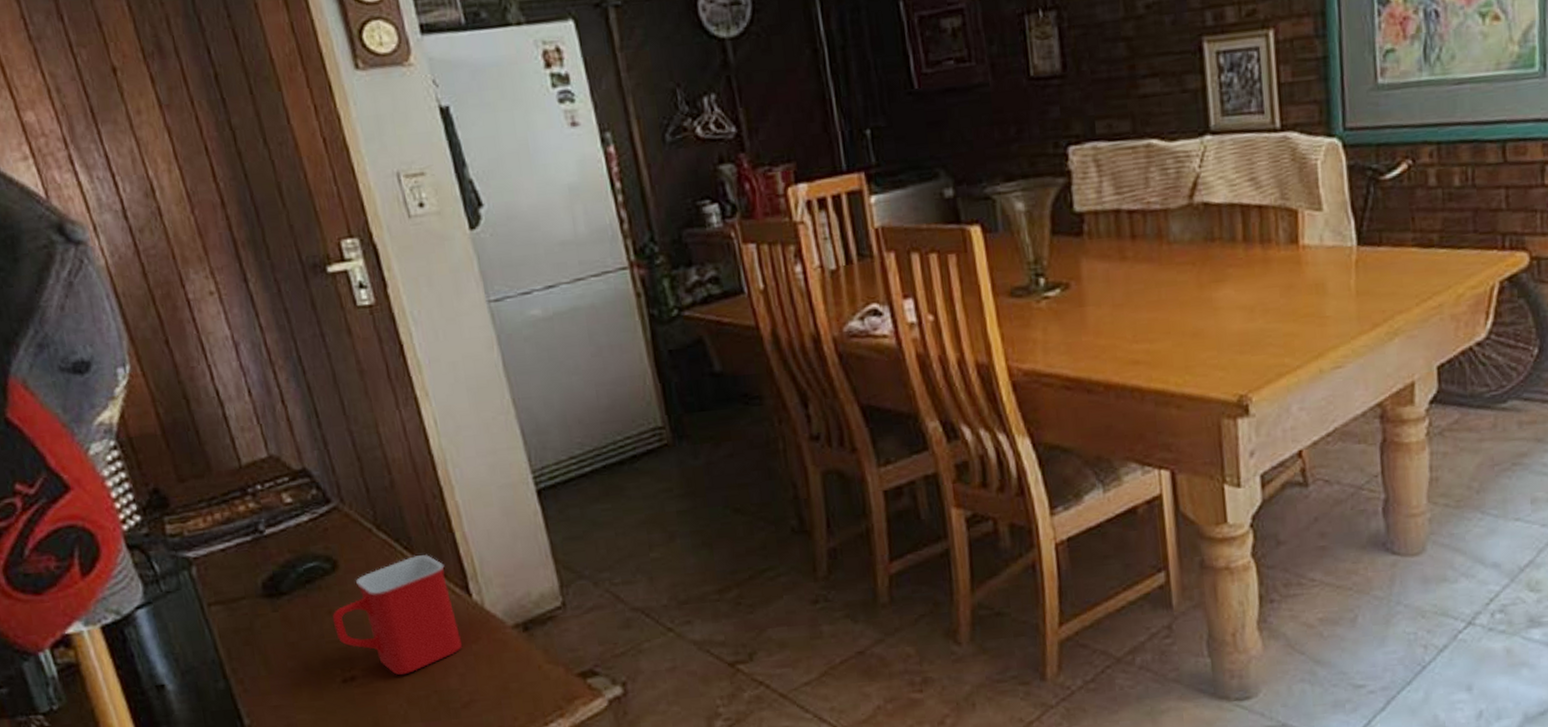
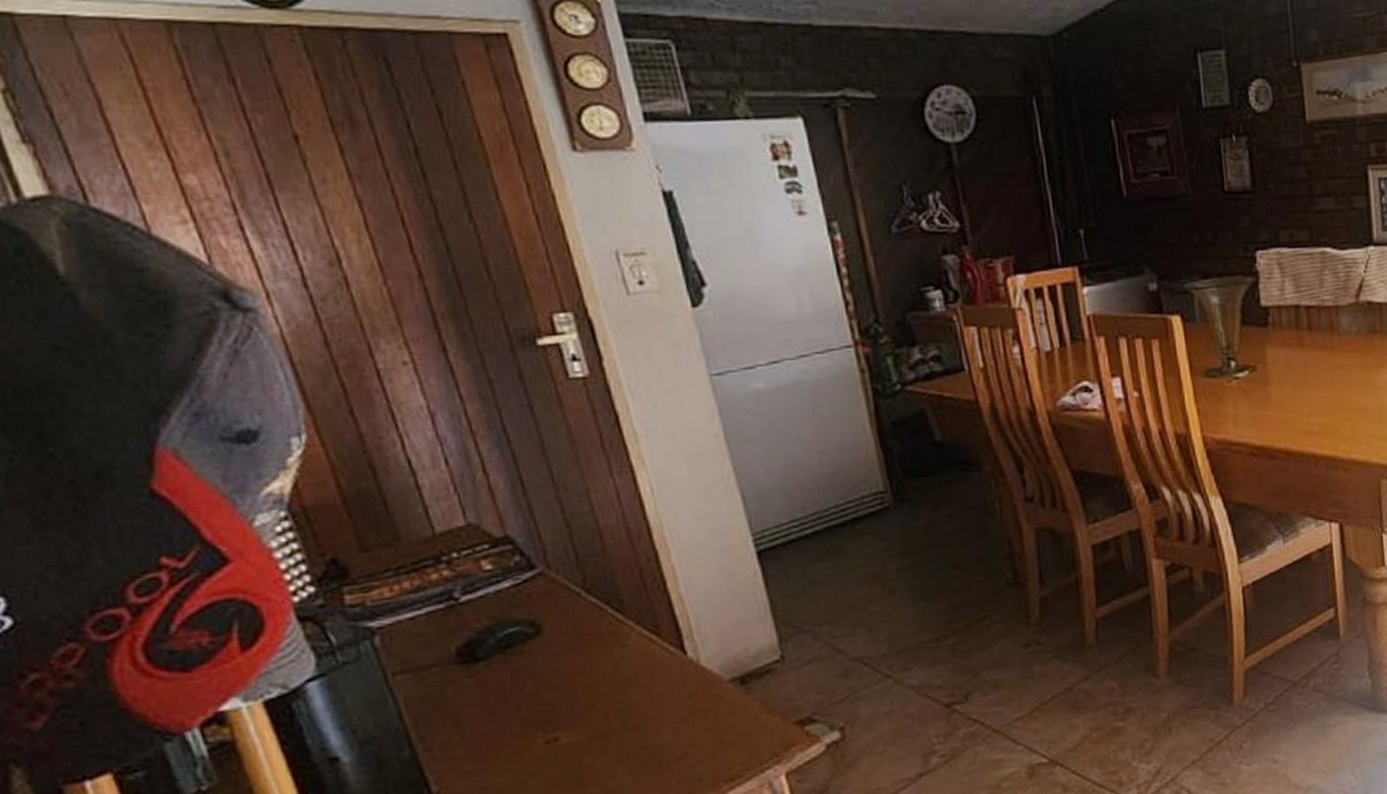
mug: present [332,555,463,676] -> none [534,616,677,734]

